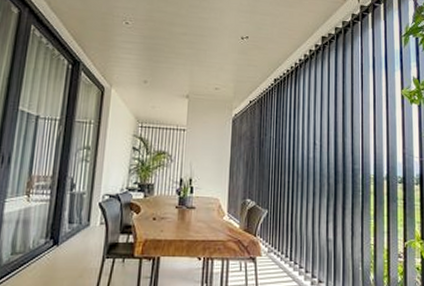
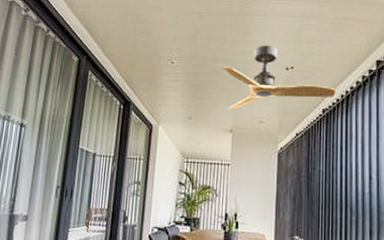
ceiling fan: none [179,13,286,75] -> present [222,45,336,110]

